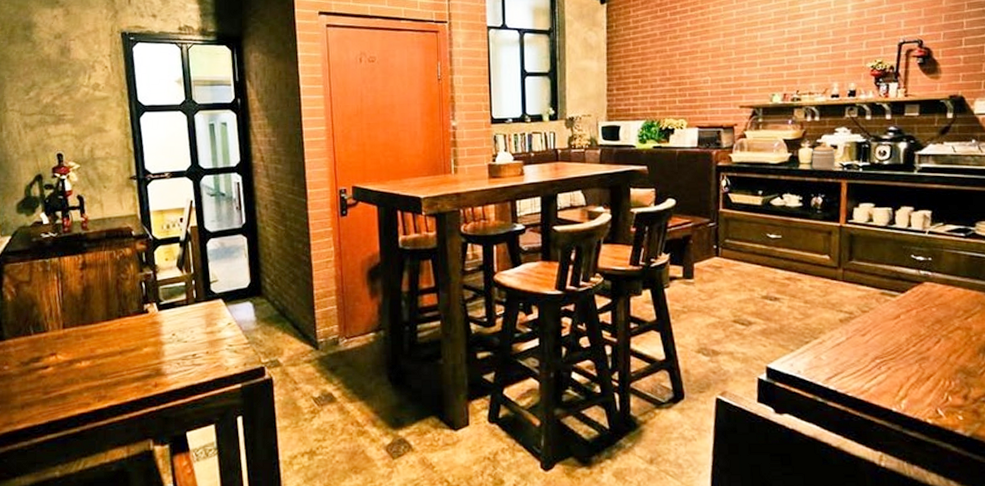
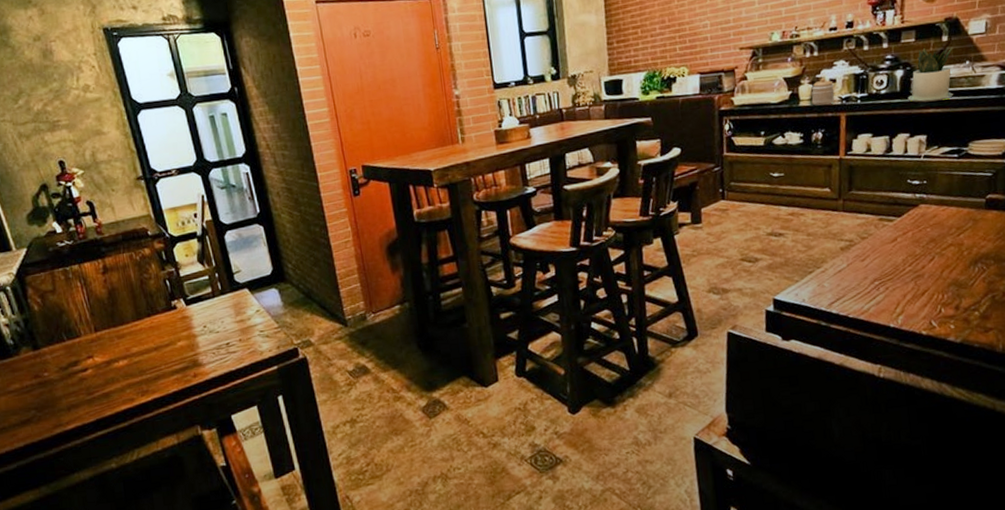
planter: none [911,123,959,177] -> present [907,47,953,103]

